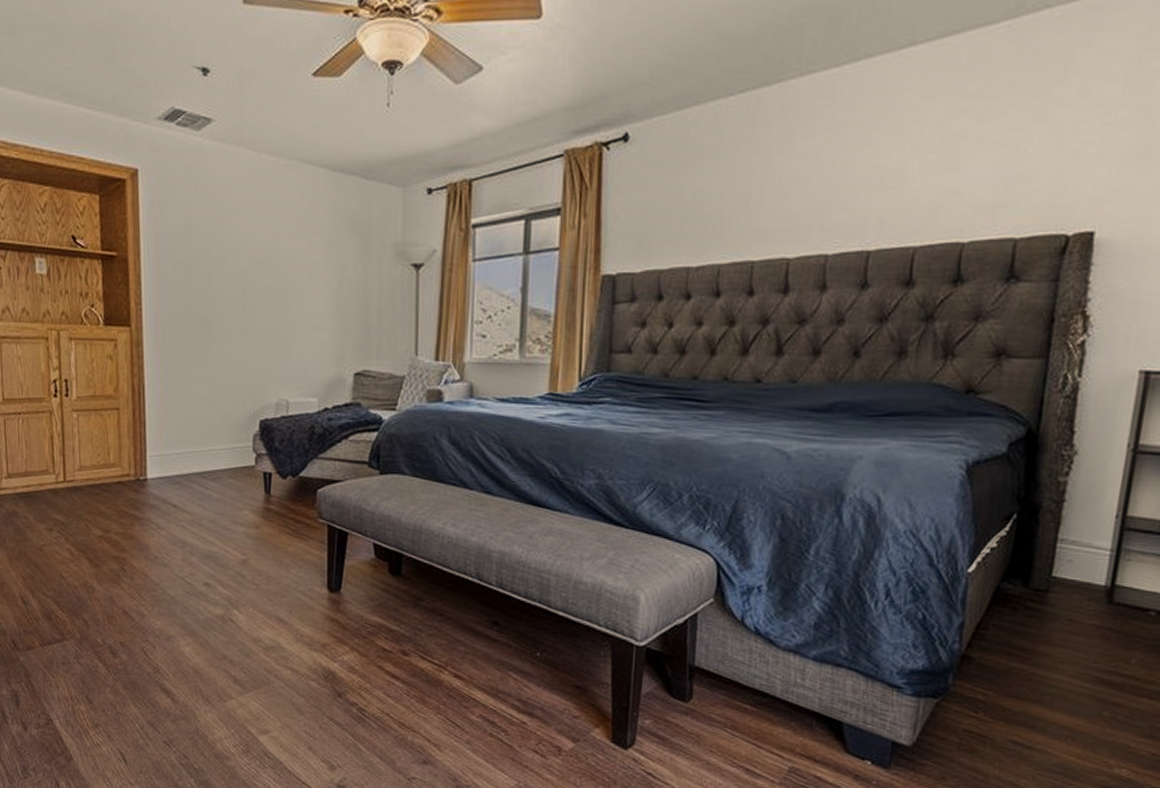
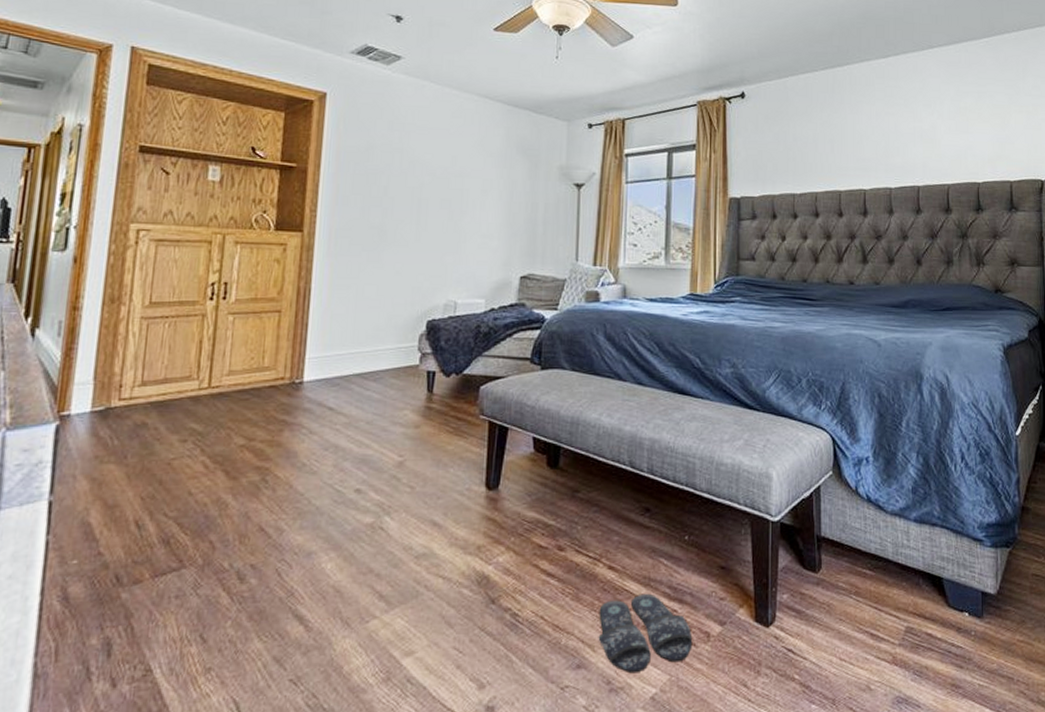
slippers: none [444,703,543,774] -> present [598,593,693,672]

